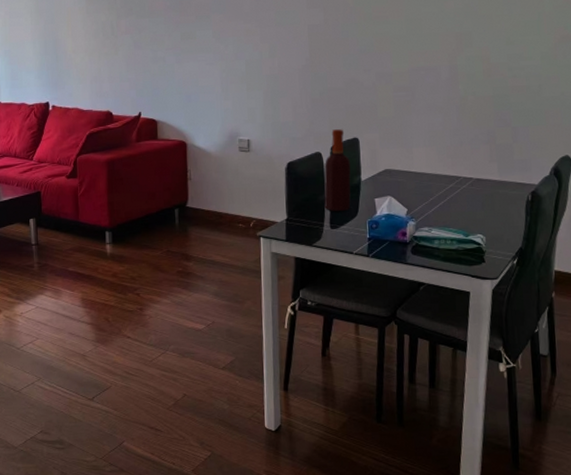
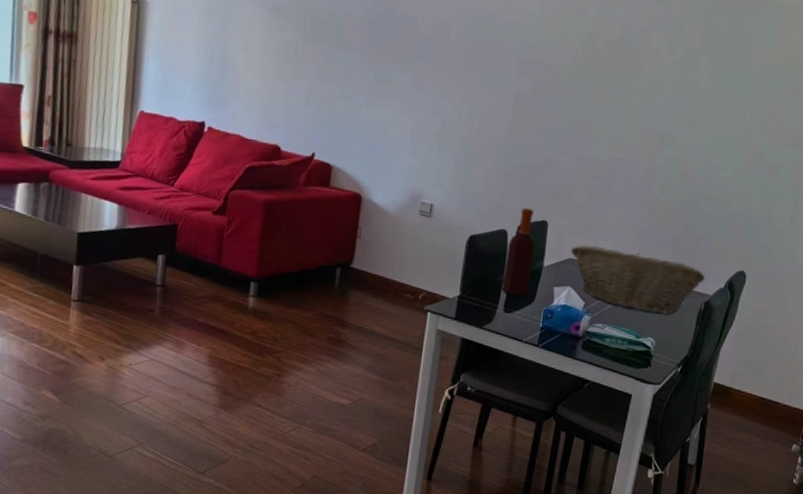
fruit basket: none [385,153,527,210] -> present [570,244,705,314]

